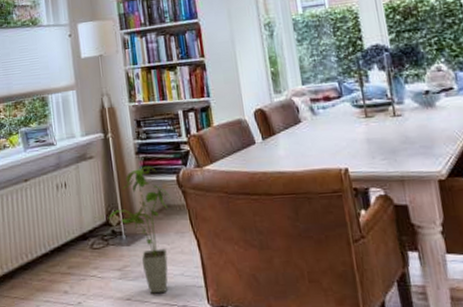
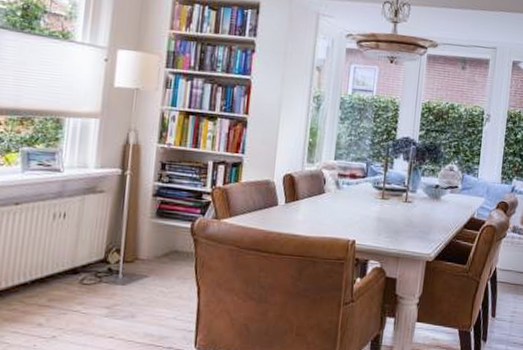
house plant: present [108,165,171,294] -> none [107,209,180,334]

